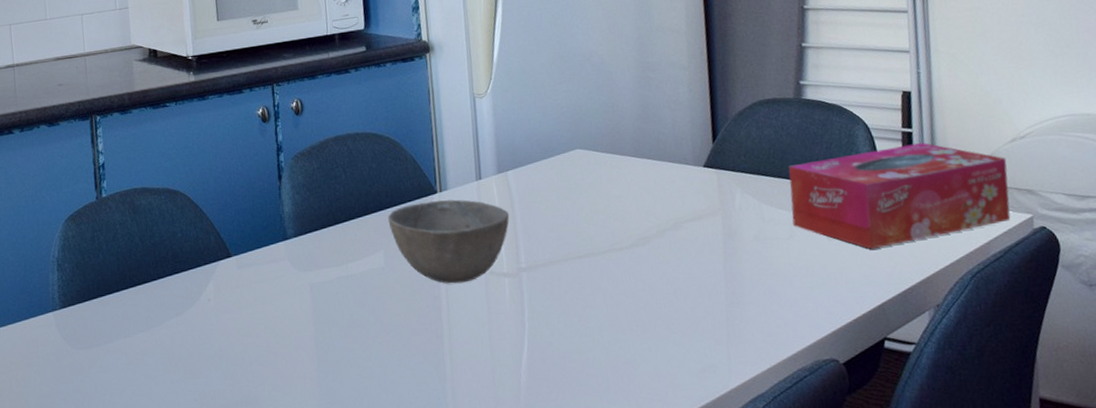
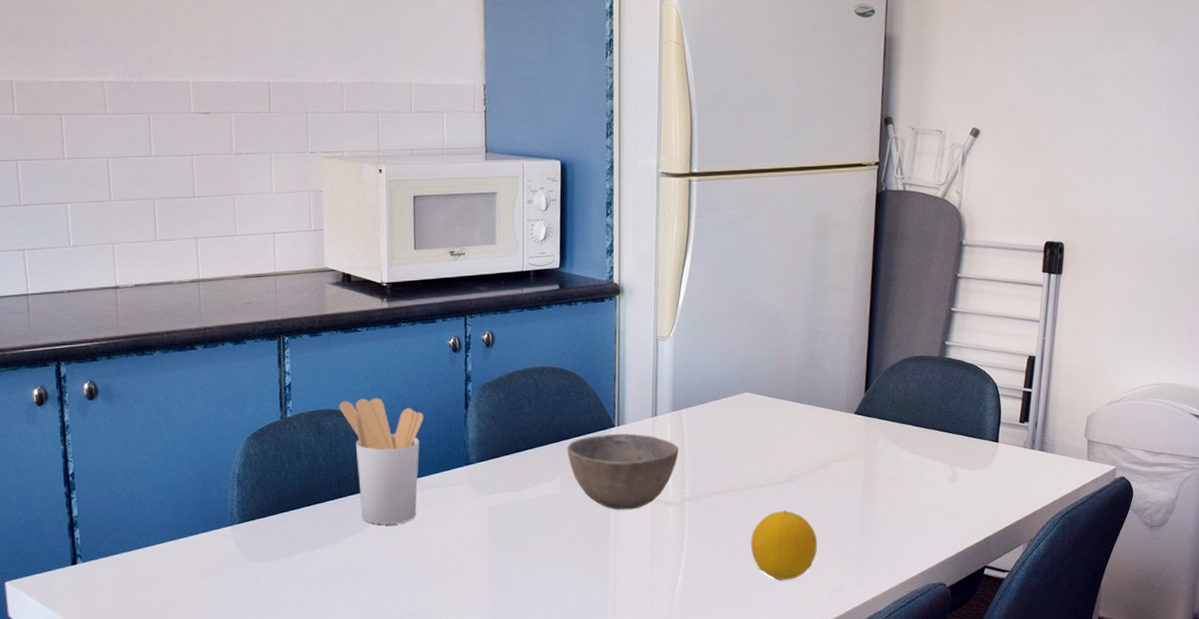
utensil holder: none [152,173,238,307] -> present [338,398,424,525]
fruit: none [600,278,679,359] -> present [751,510,818,580]
tissue box: present [789,143,1011,250] -> none [923,401,1103,491]

